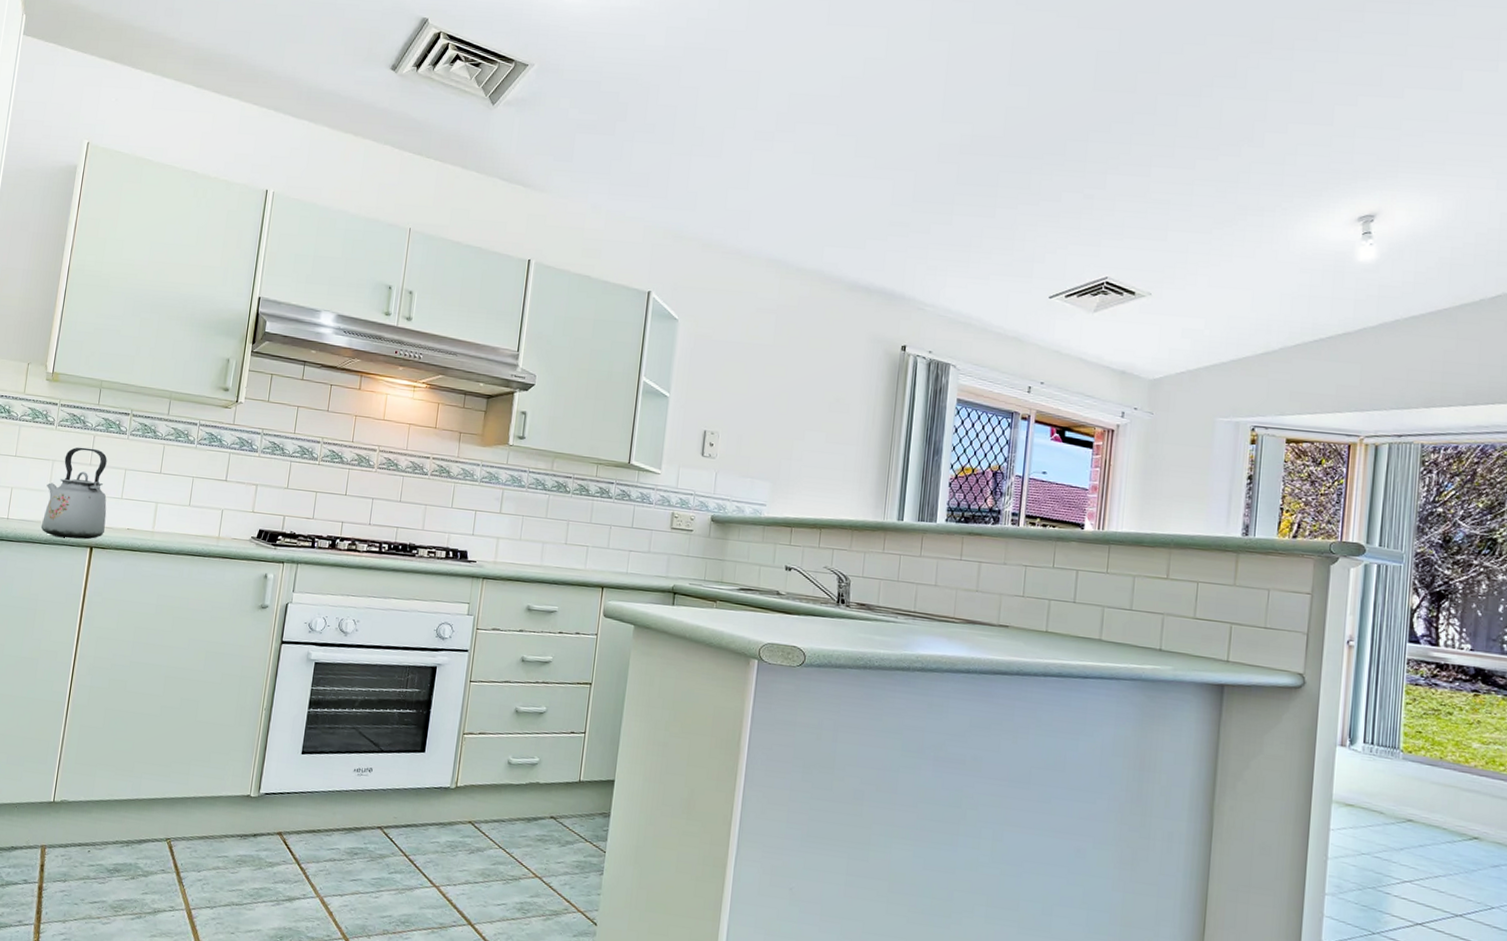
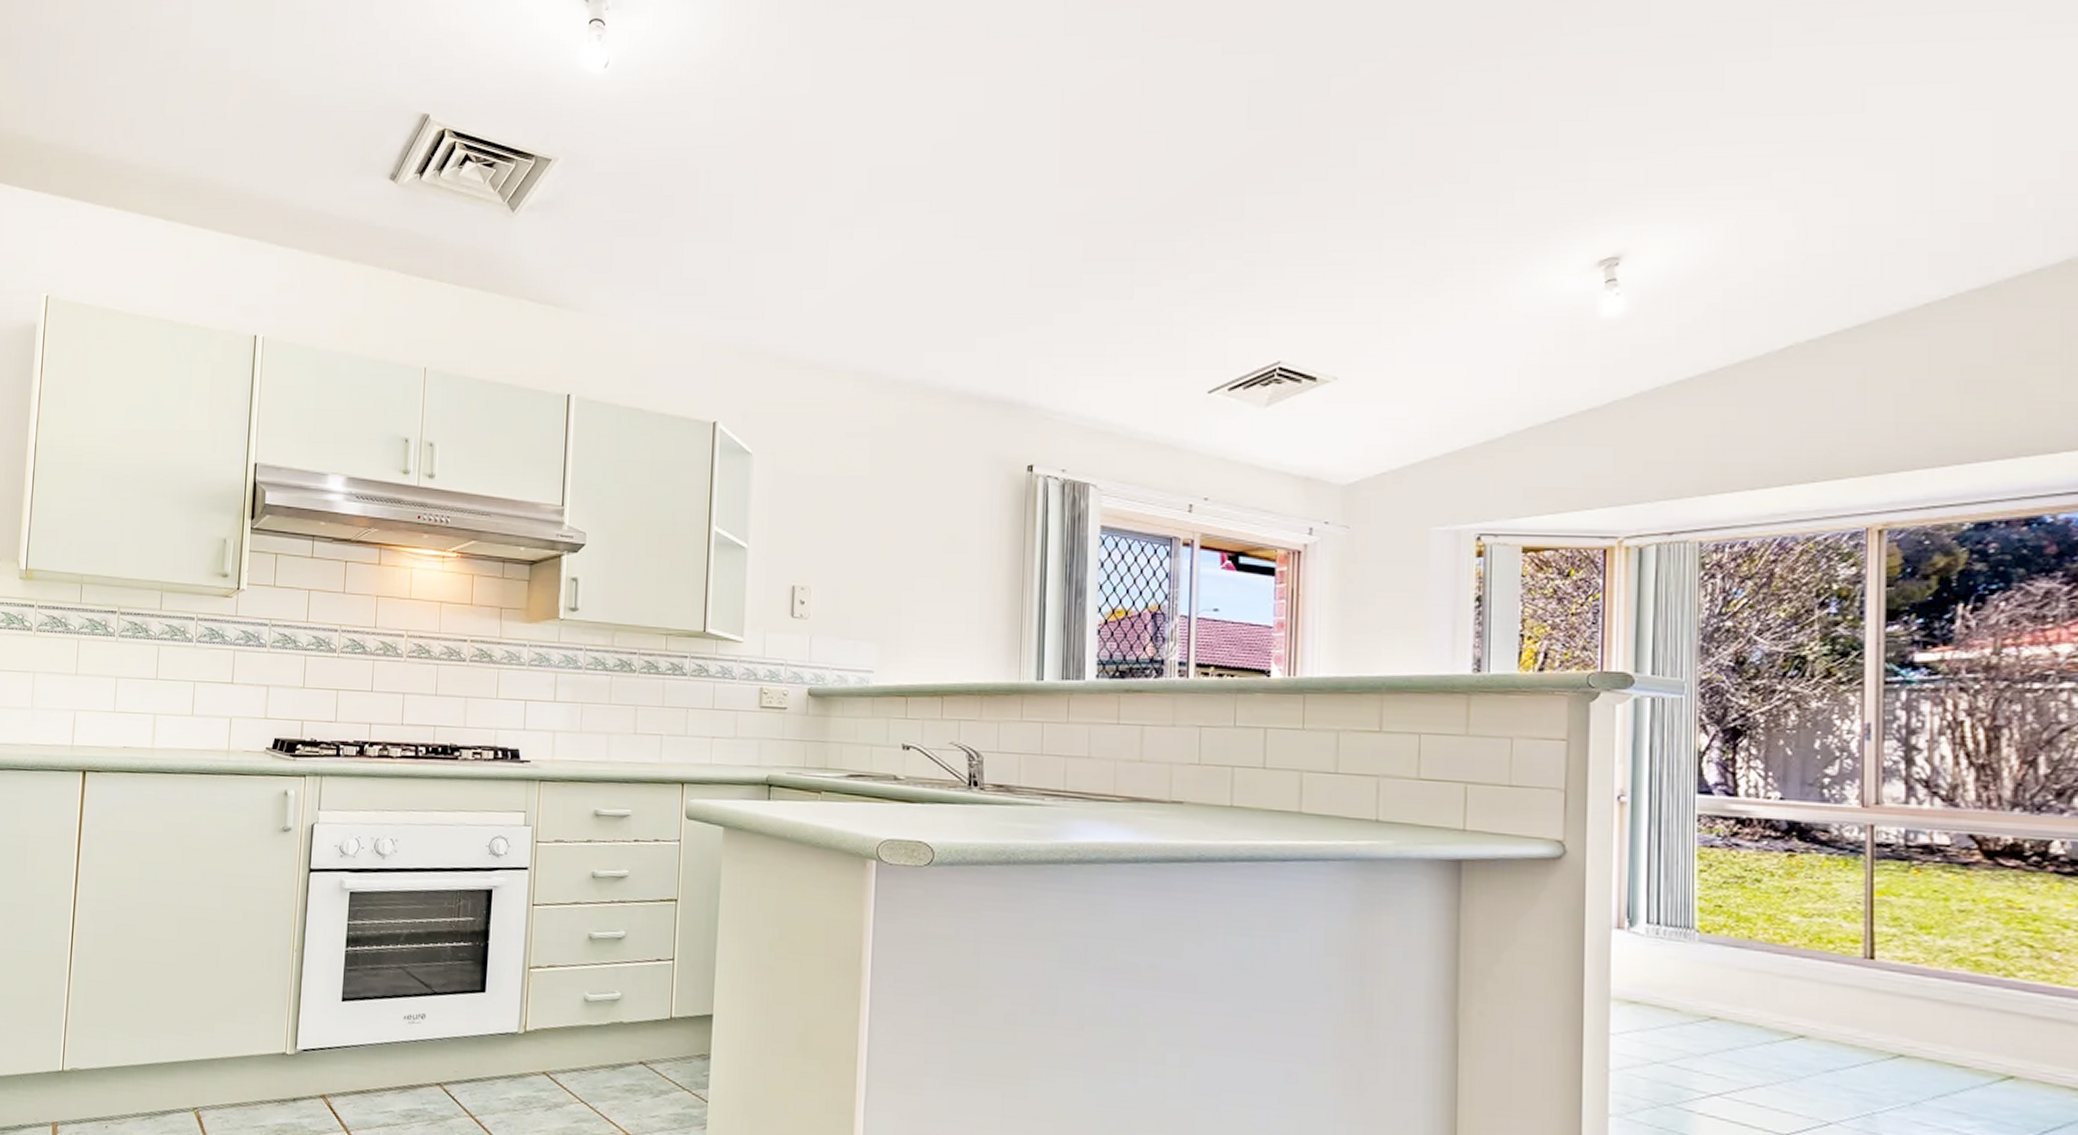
kettle: present [40,447,107,540] -> none [25,654,99,763]

